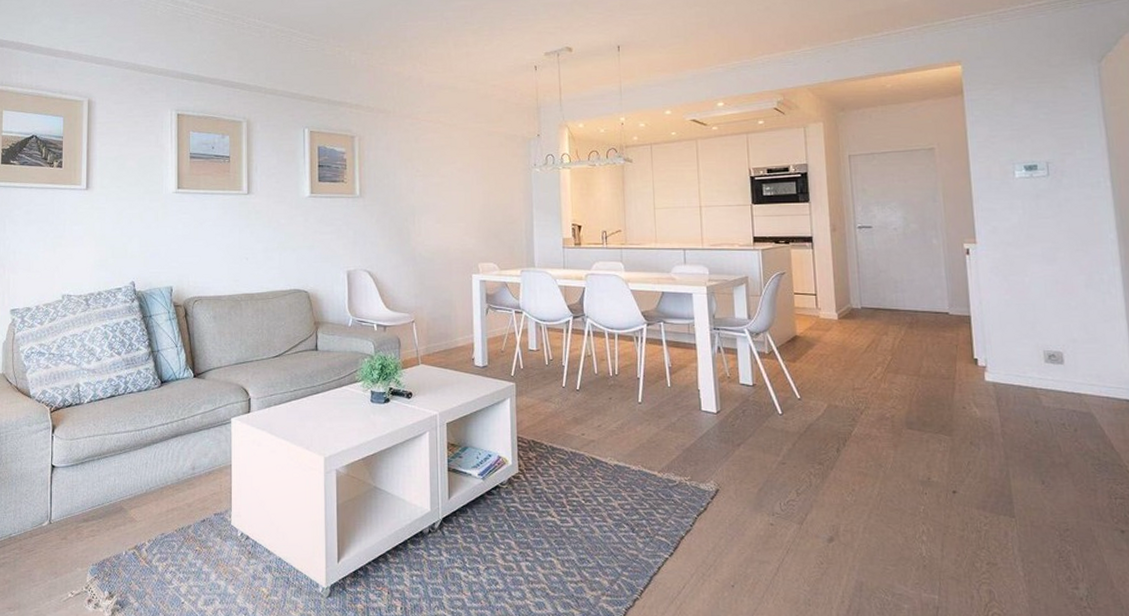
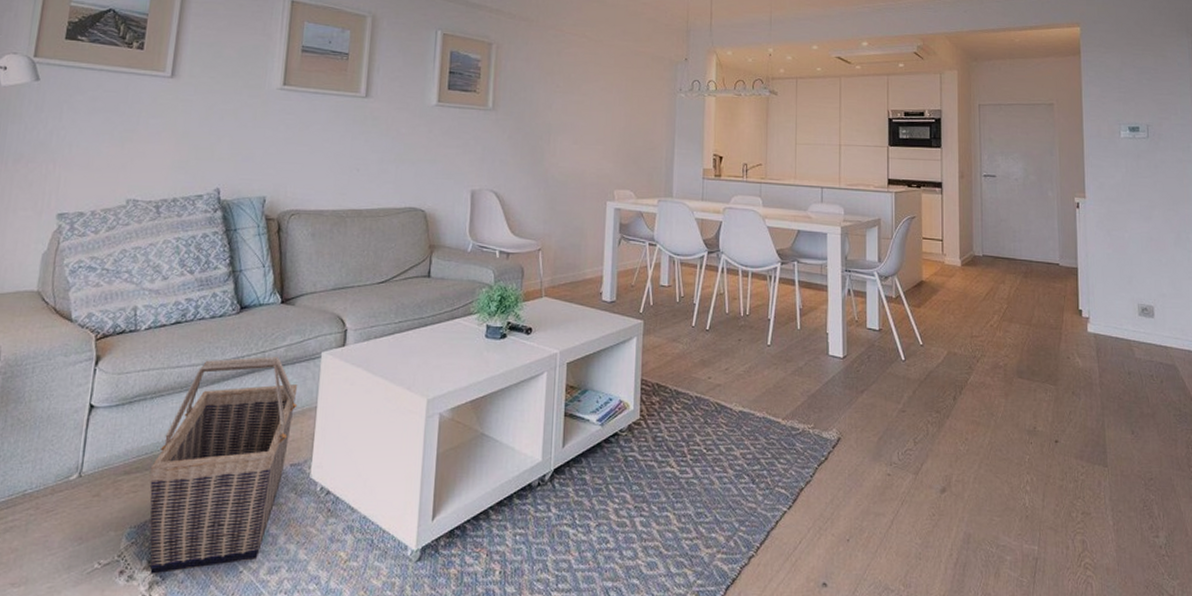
basket: none [103,422,215,603] -> present [150,356,298,574]

